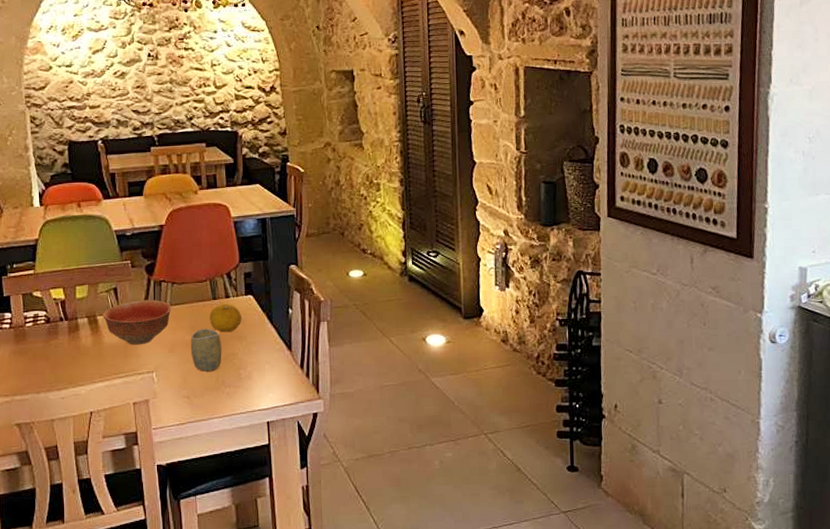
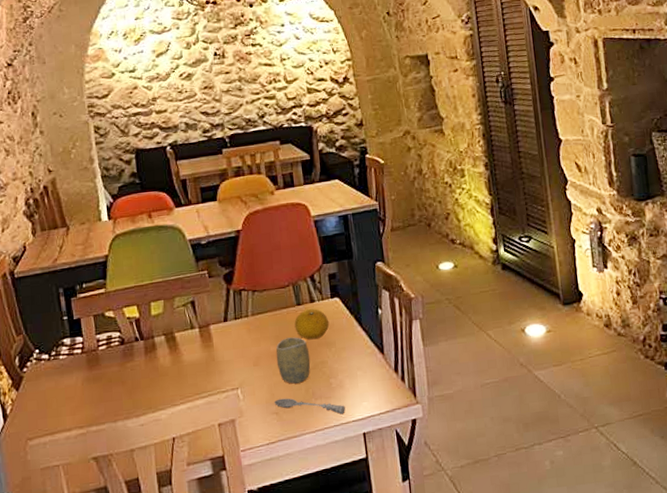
bowl: present [103,299,172,345] -> none [181,310,254,361]
soupspoon: none [186,384,252,403] -> present [274,398,346,415]

